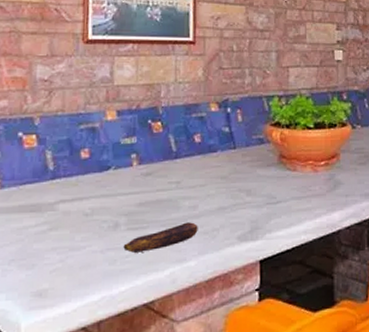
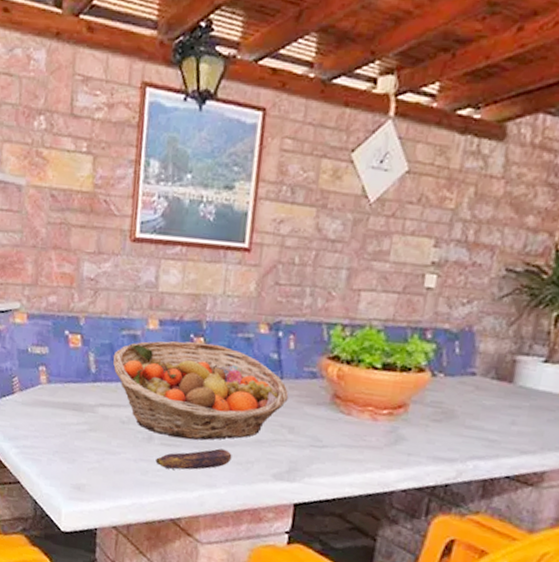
fruit basket: none [72,126,243,220] -> present [113,340,289,440]

